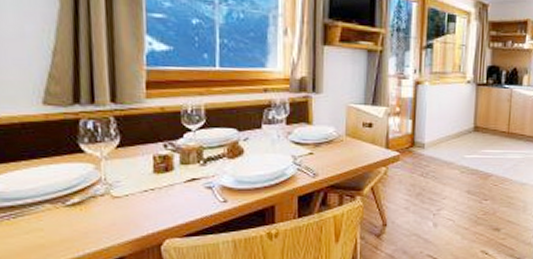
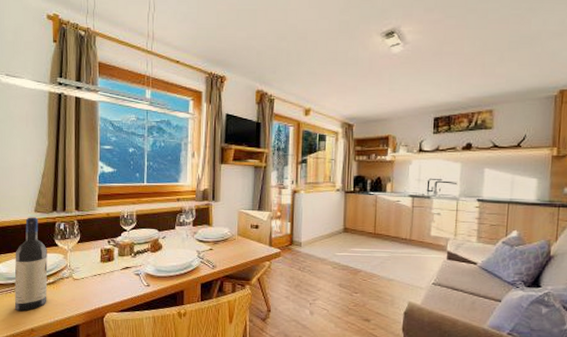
wine bottle: none [12,112,71,243] -> present [14,217,48,311]

